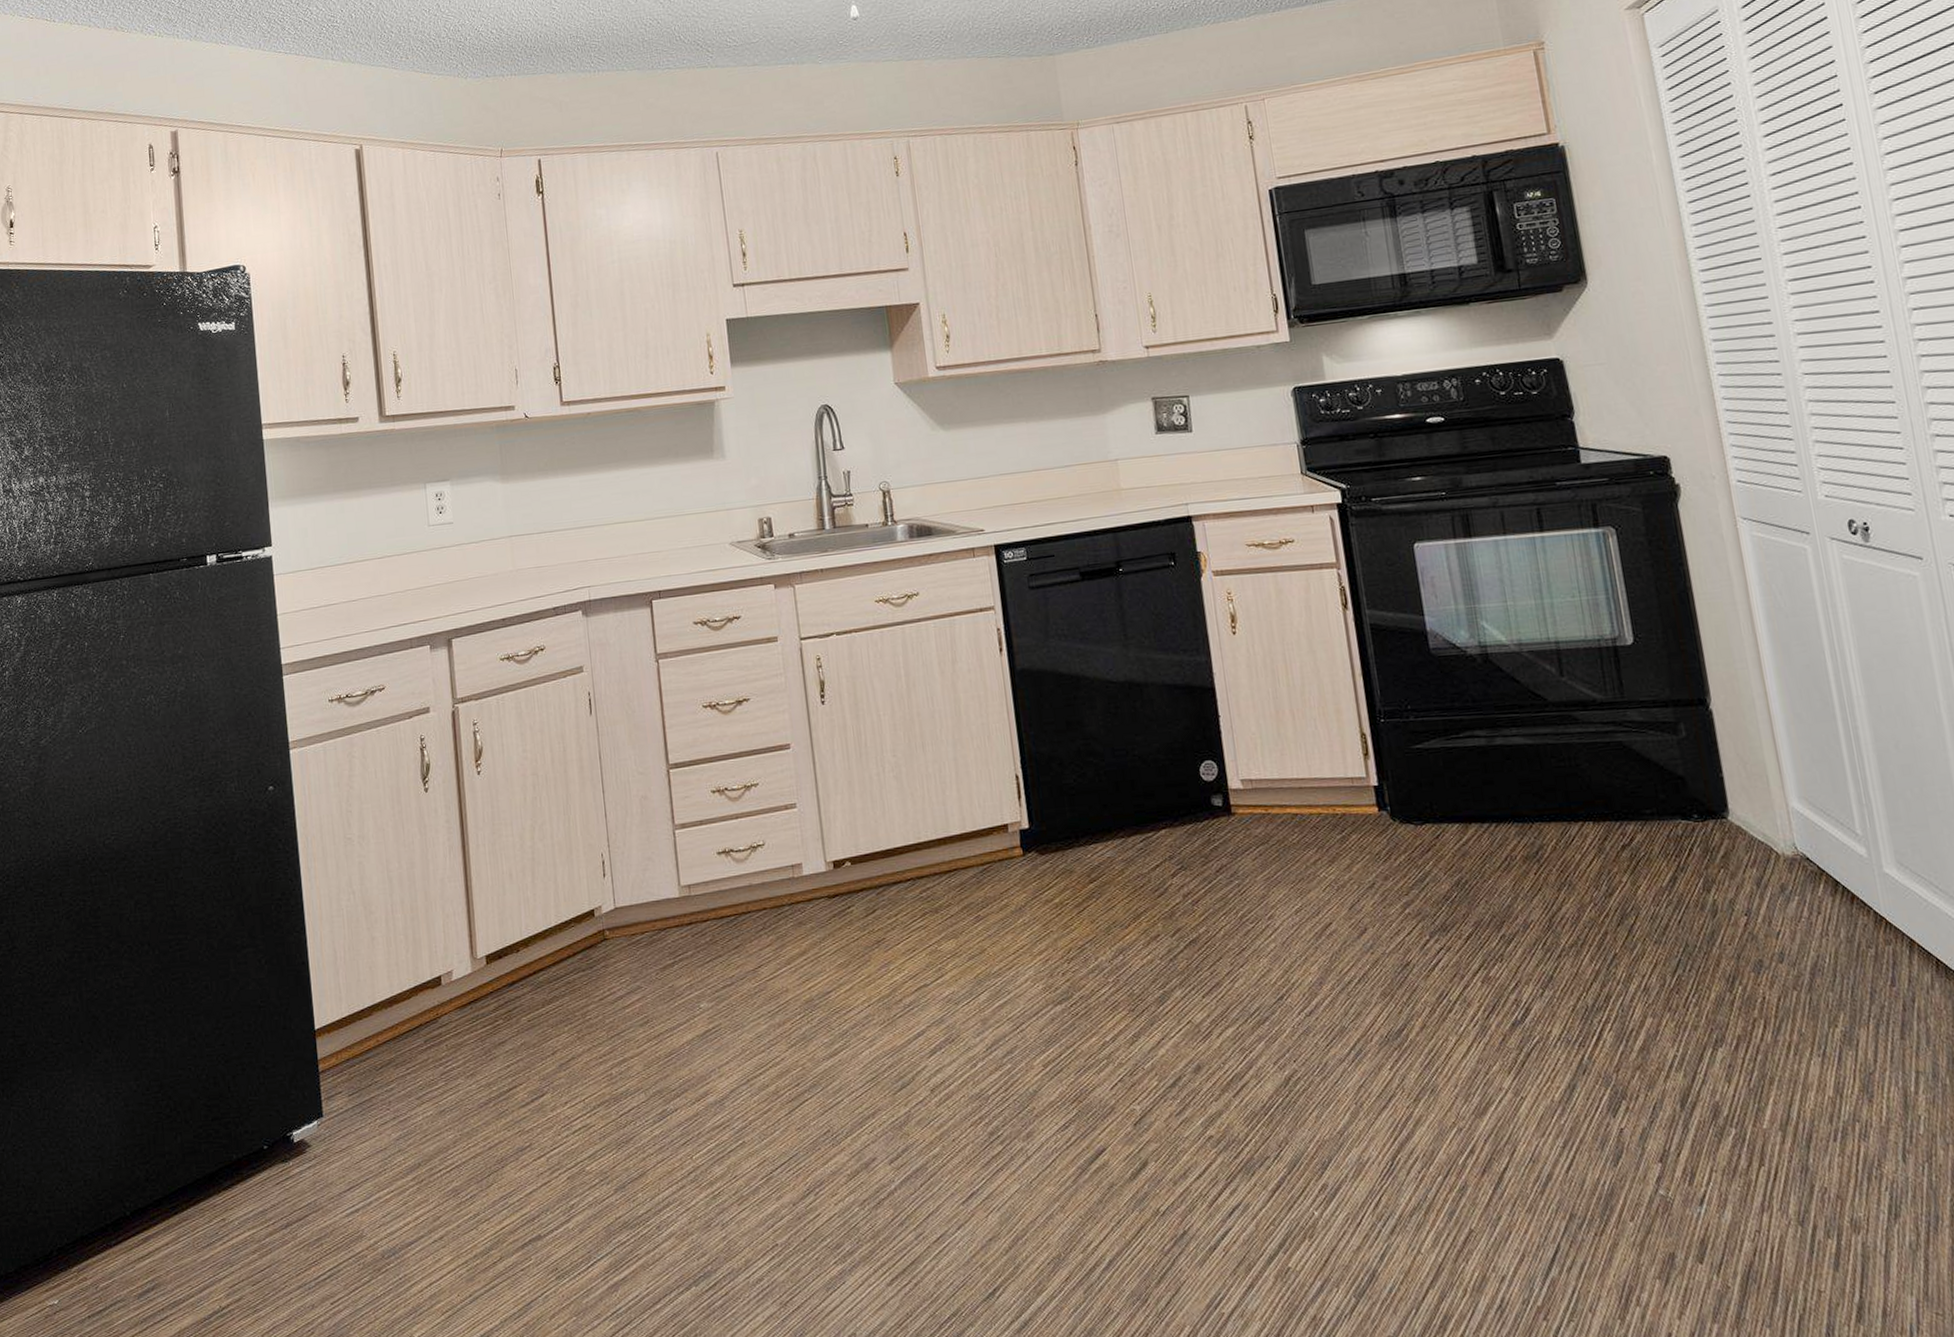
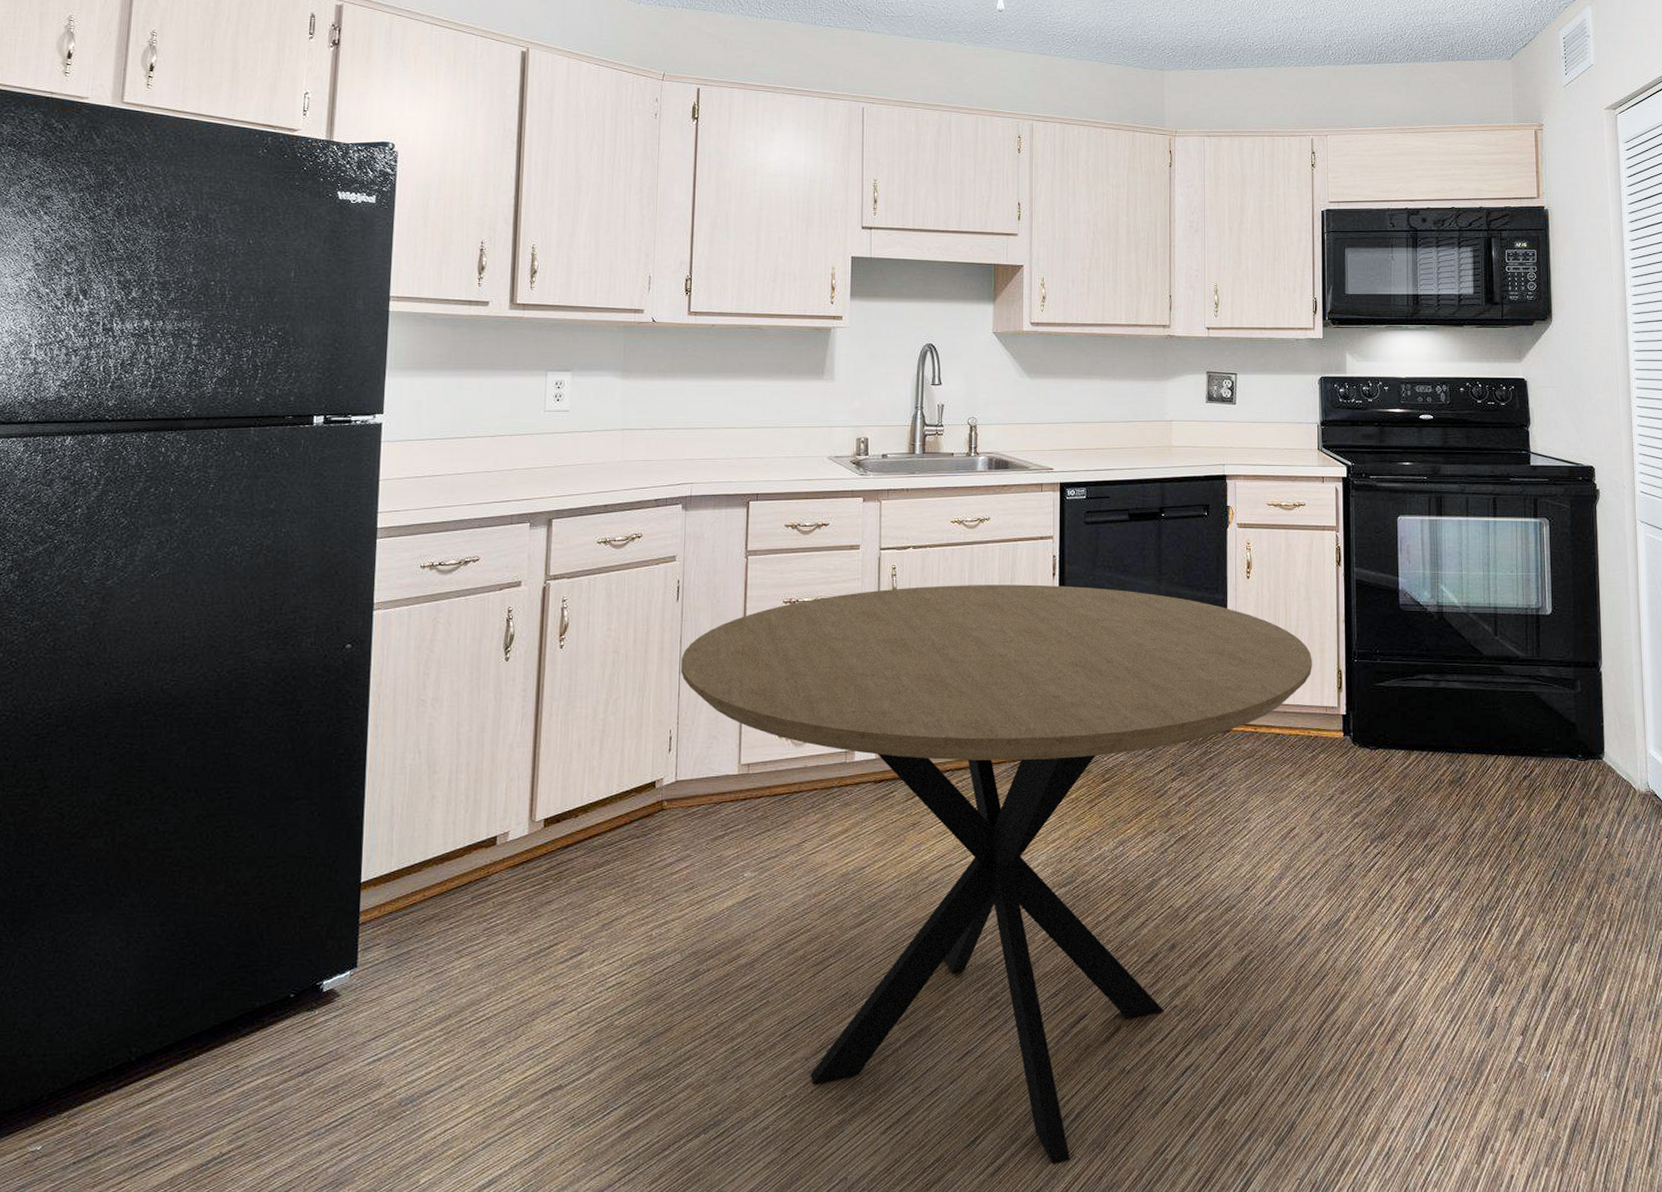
dining table: none [603,660,1329,1319] -> present [680,584,1312,1164]

